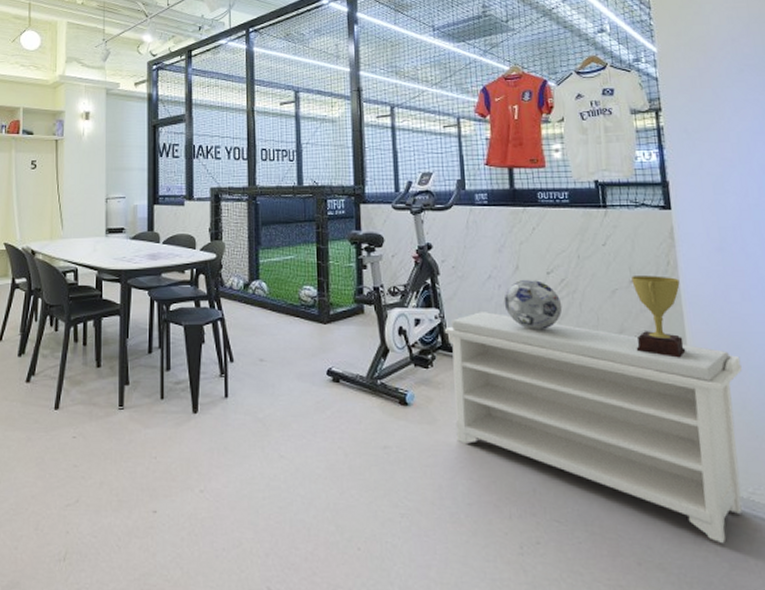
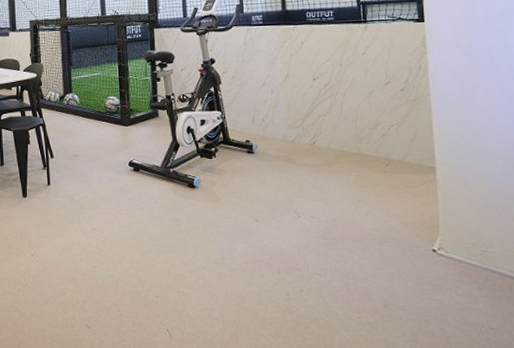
bench: present [444,312,742,544] -> none [225,112,481,291]
soccer ball: present [504,279,563,329] -> none [276,84,326,125]
award: present [631,276,686,358] -> none [387,78,432,145]

